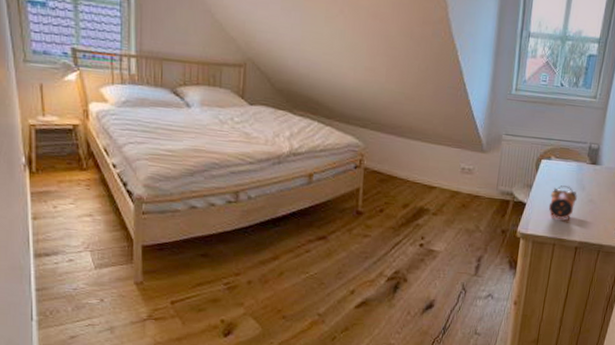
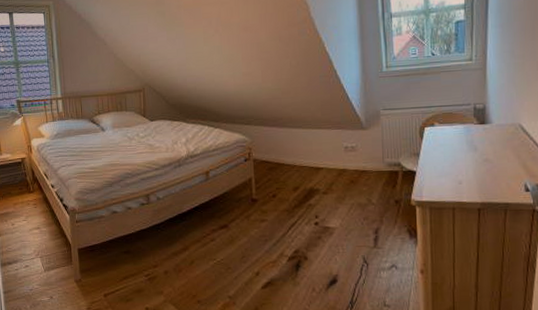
alarm clock: present [548,185,577,219] -> none [440,149,470,182]

